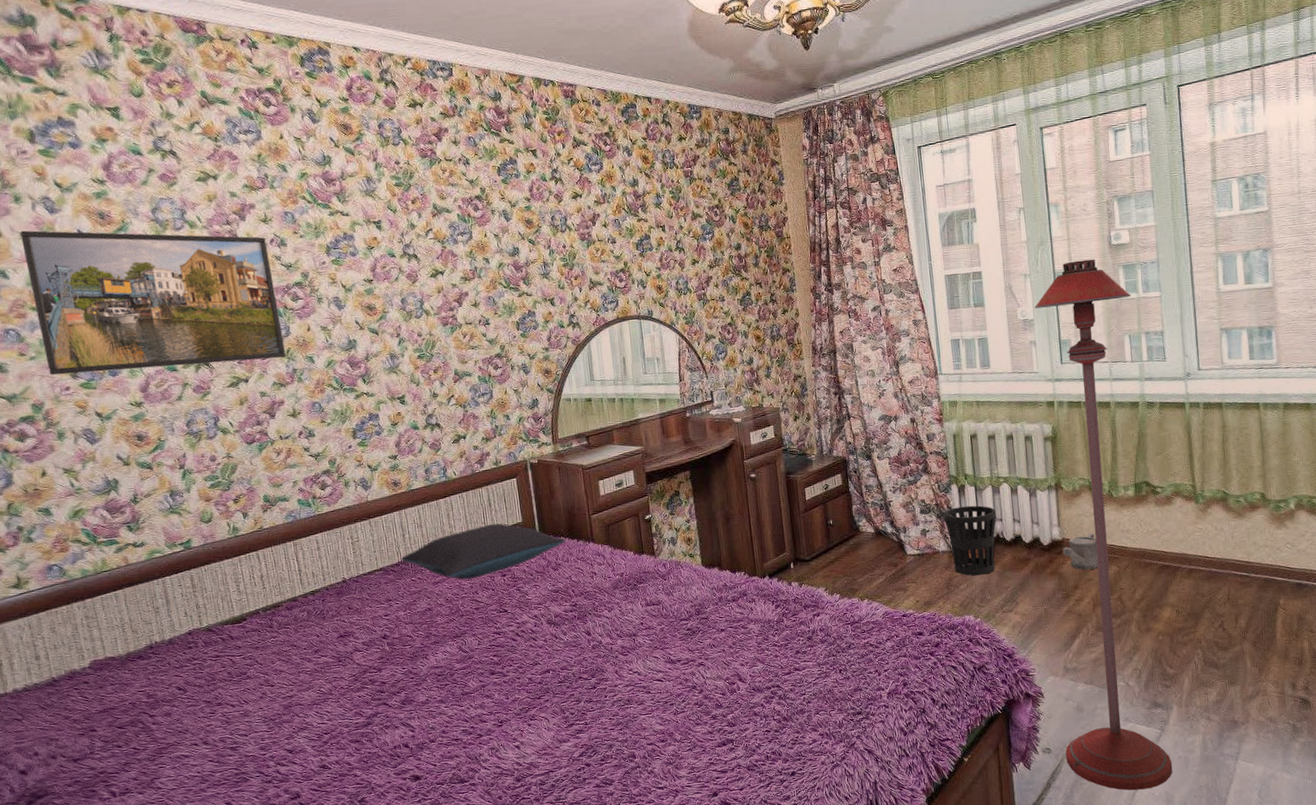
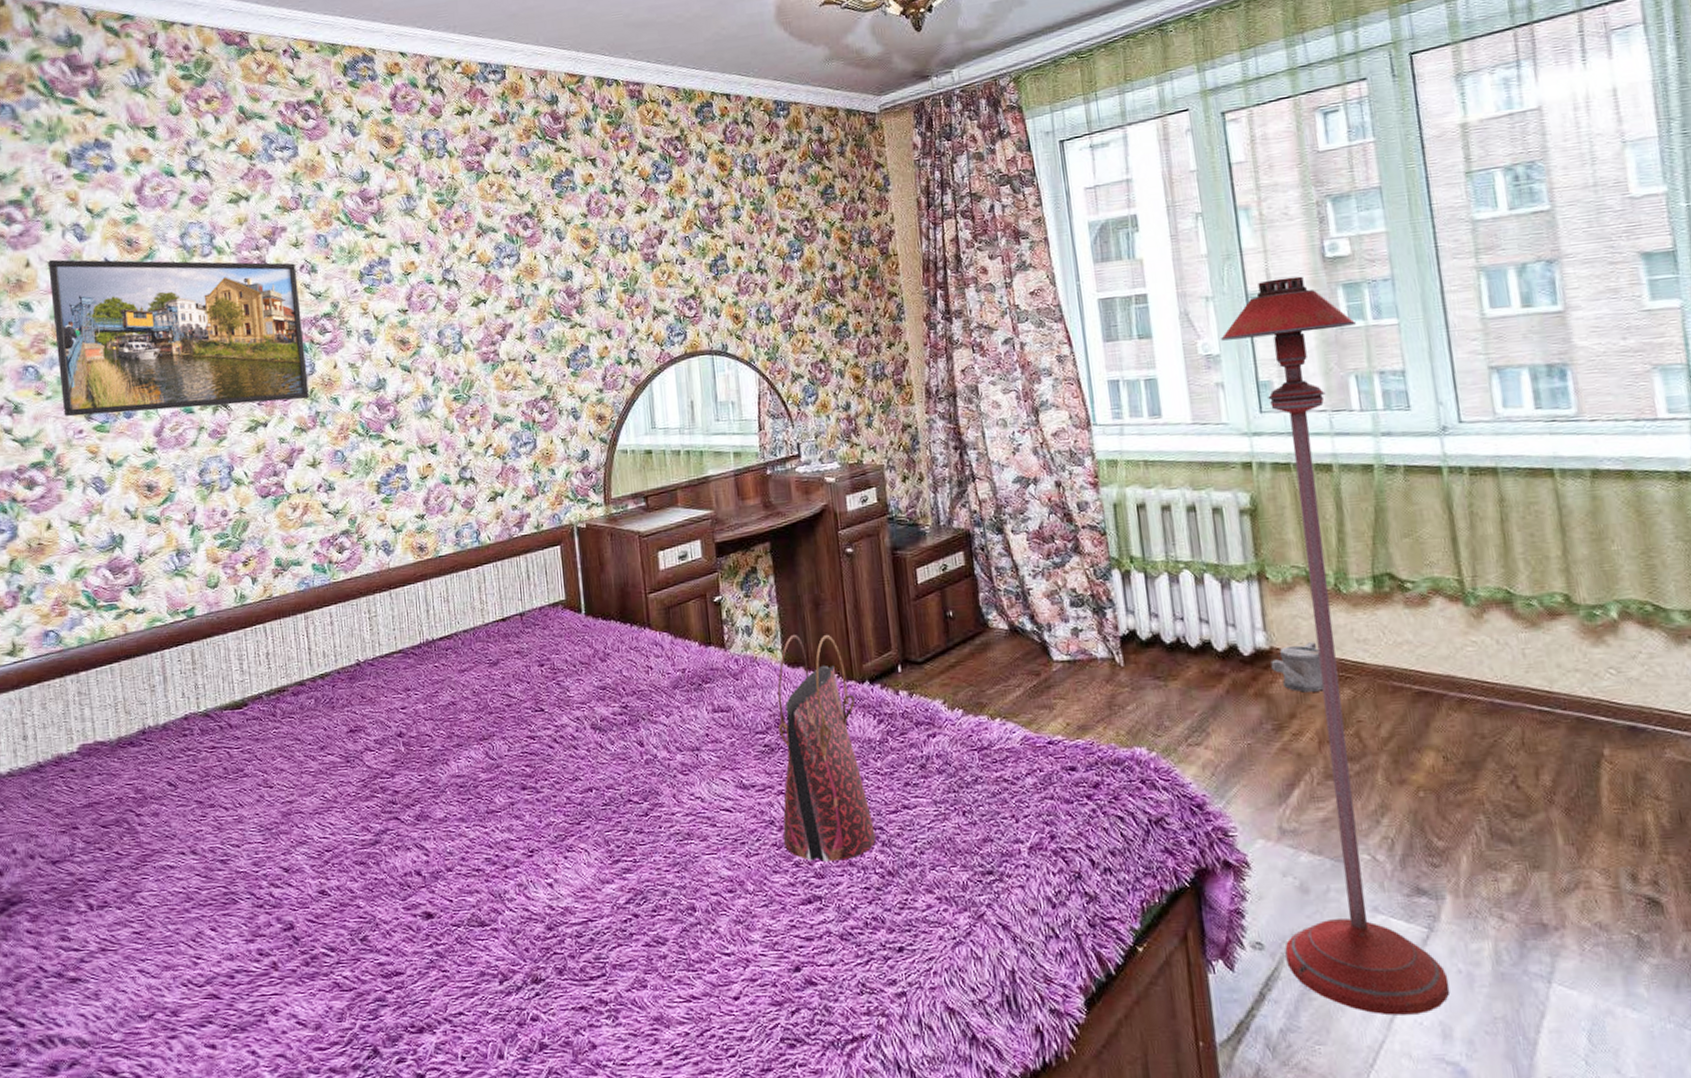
pillow: present [401,523,567,580] -> none [424,600,617,668]
handbag: none [697,541,774,714] -> present [777,634,876,862]
wastebasket: present [944,505,996,576] -> none [1102,598,1176,693]

